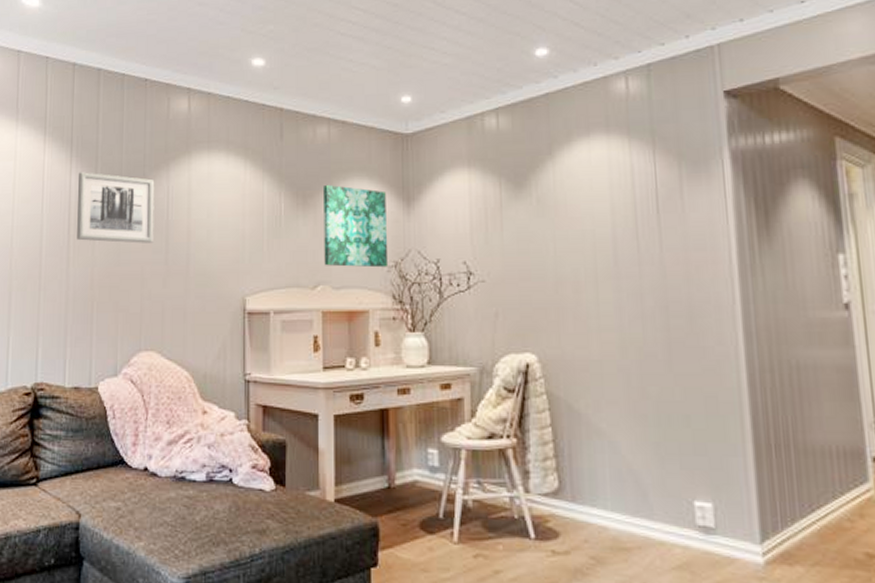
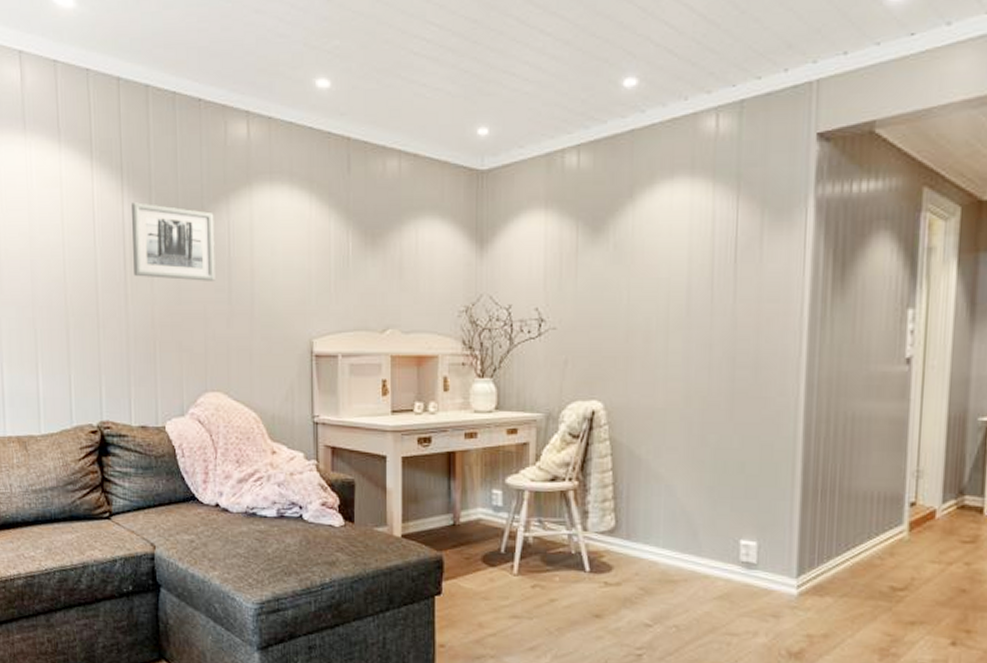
wall art: present [324,184,389,268] -> none [394,223,459,312]

